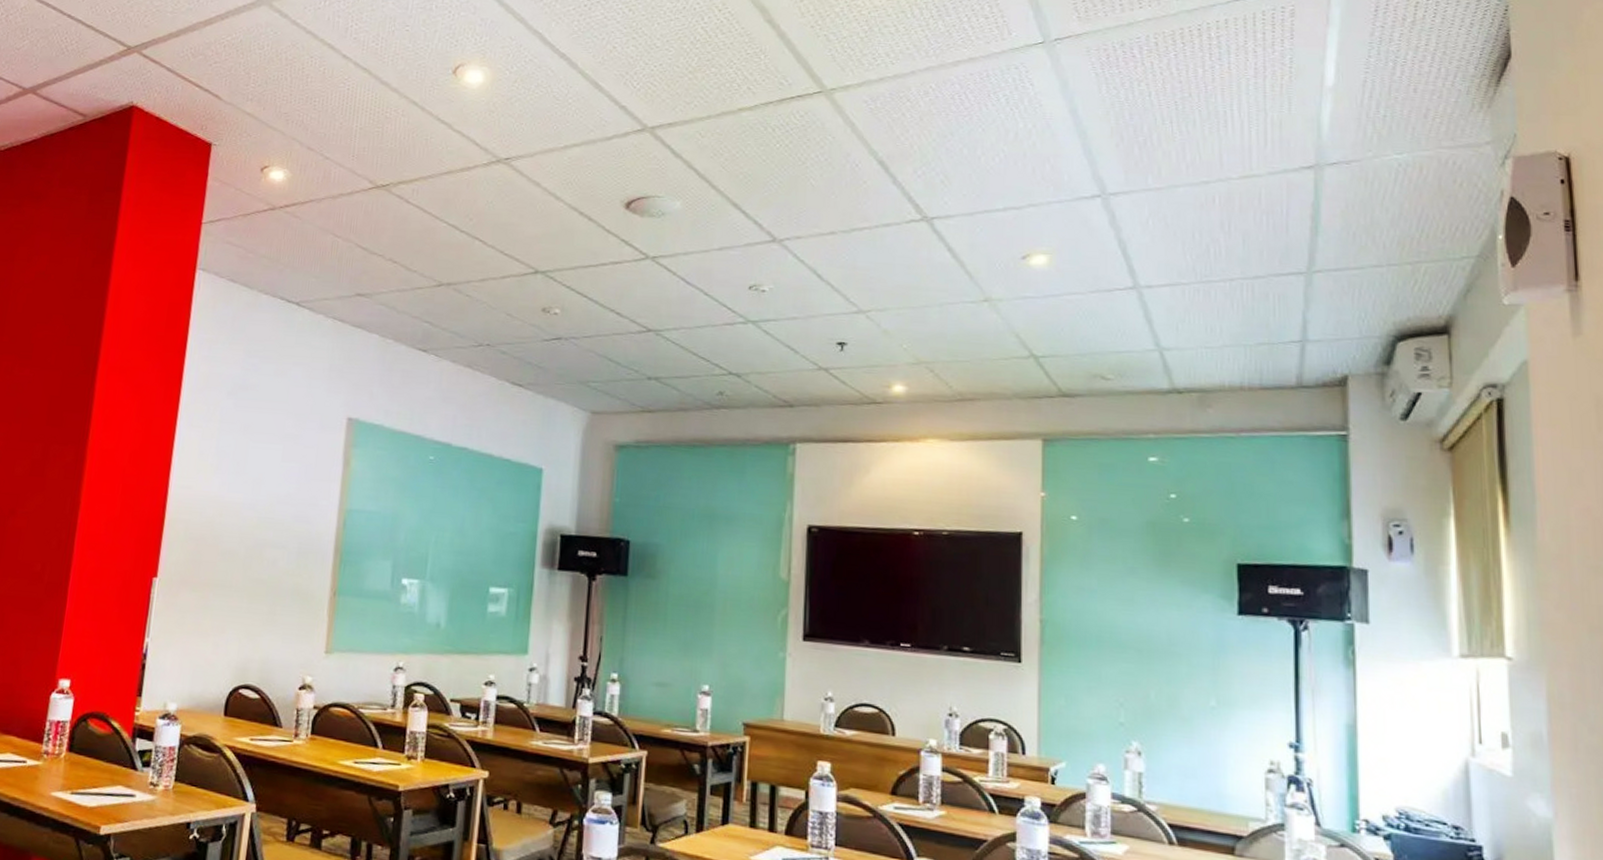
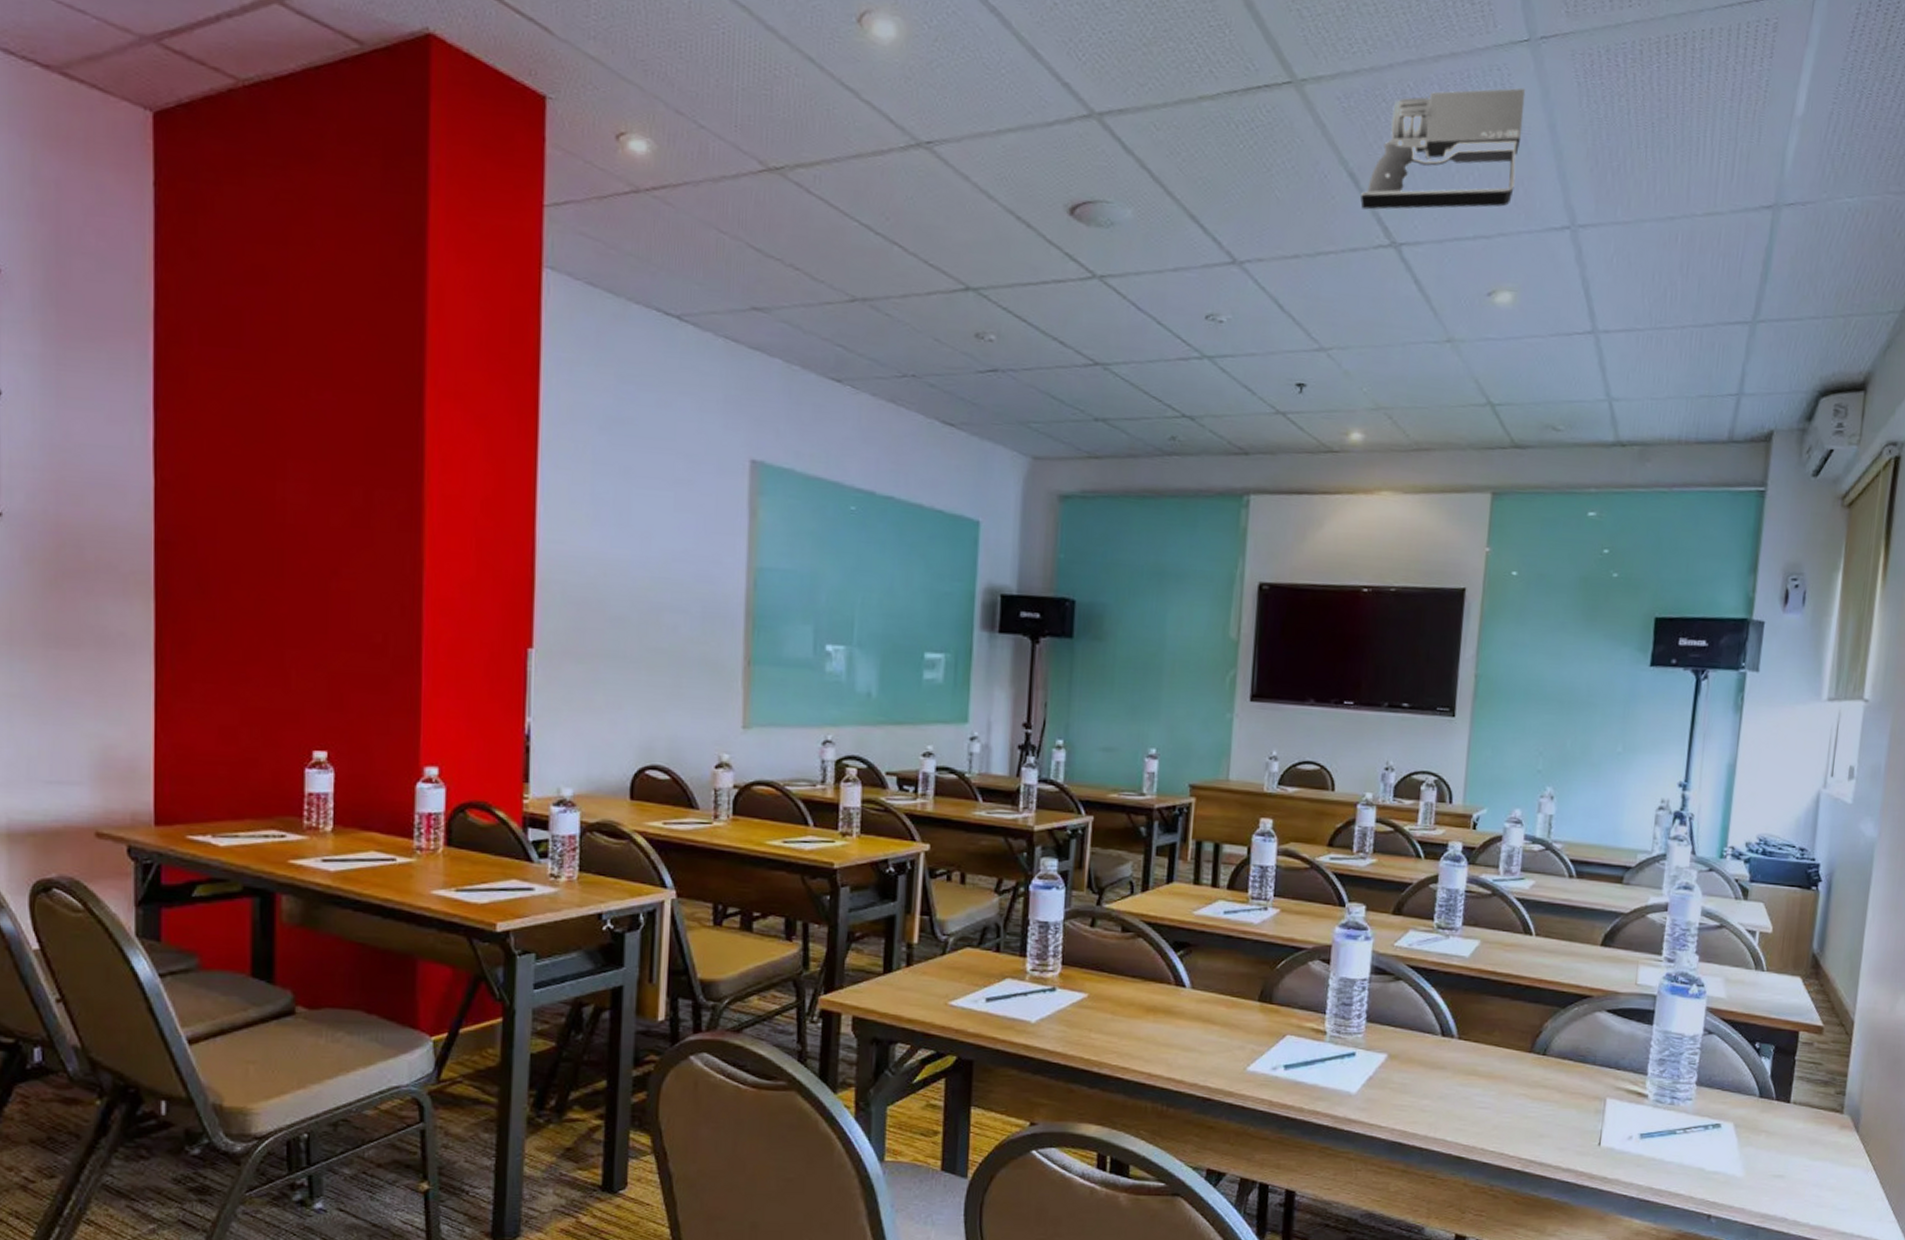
projector: none [891,81,1044,191] -> present [1360,88,1526,210]

